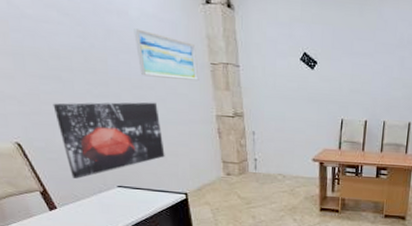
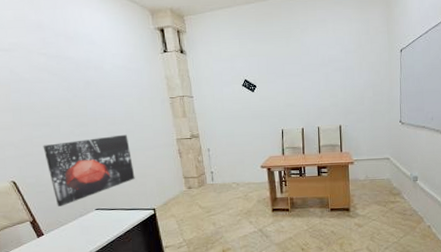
wall art: present [134,28,199,82] -> none [107,78,161,114]

